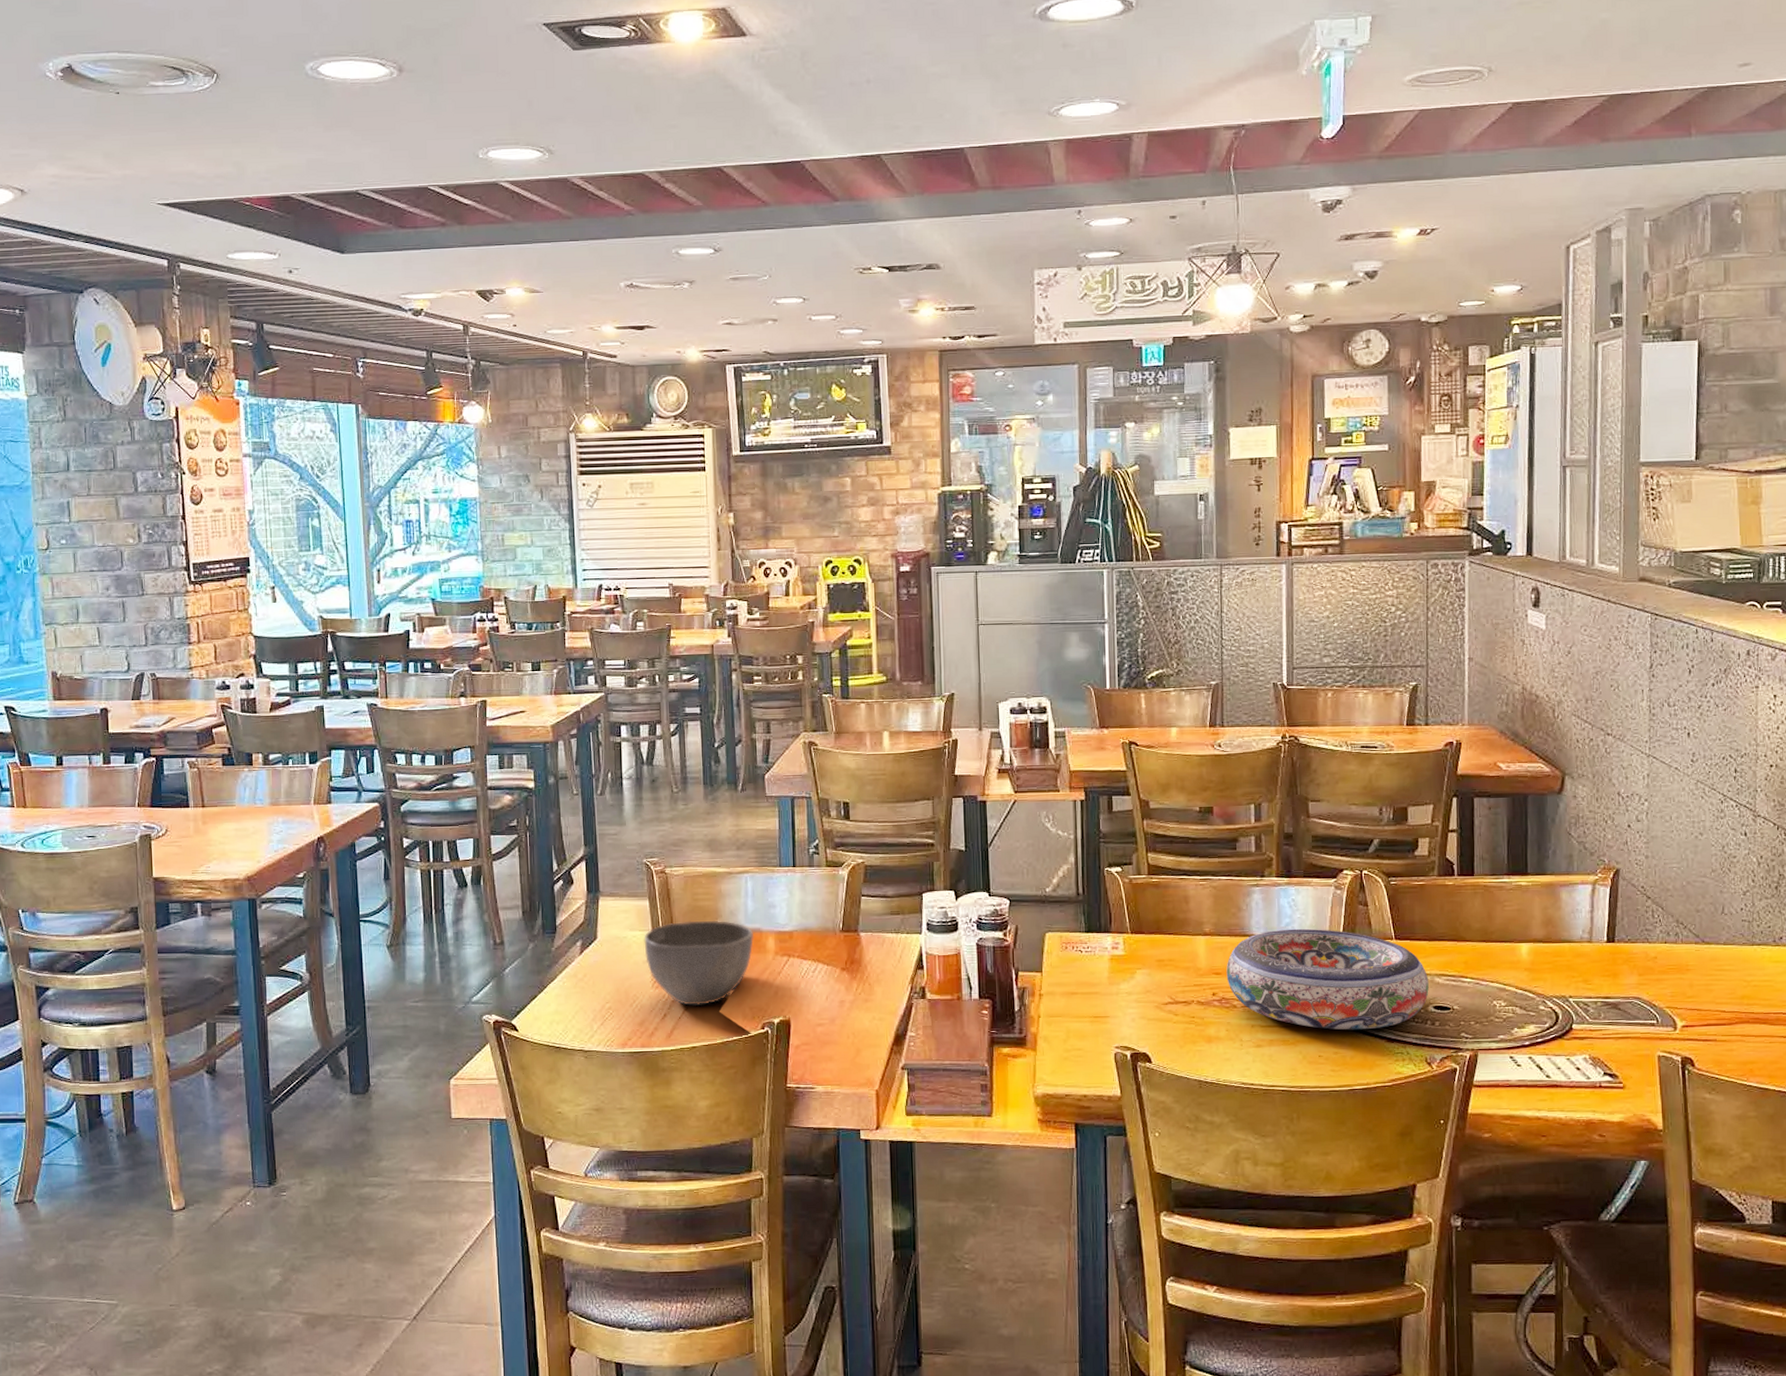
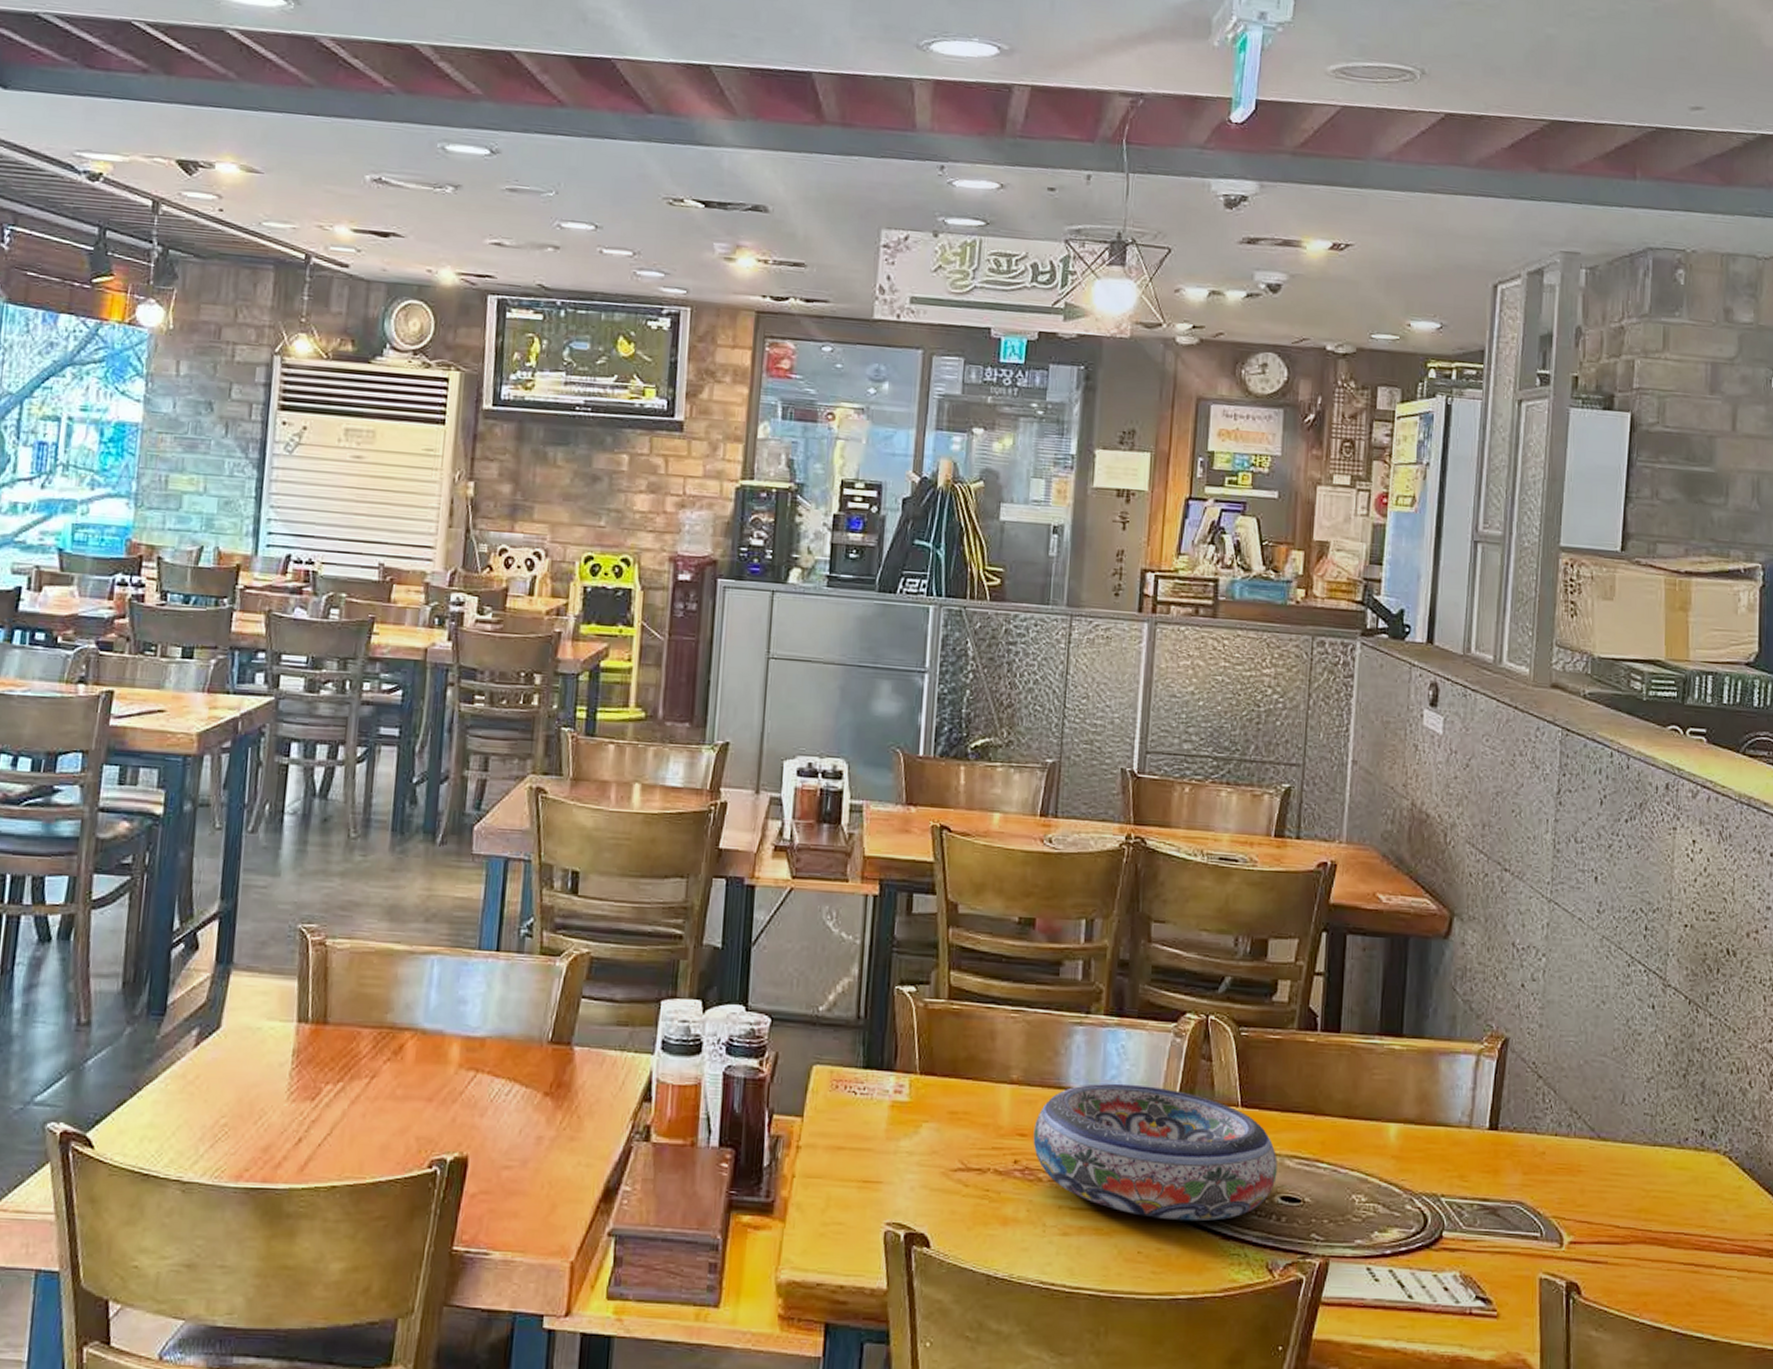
bowl: present [644,921,754,1006] -> none [283,1012,434,1130]

